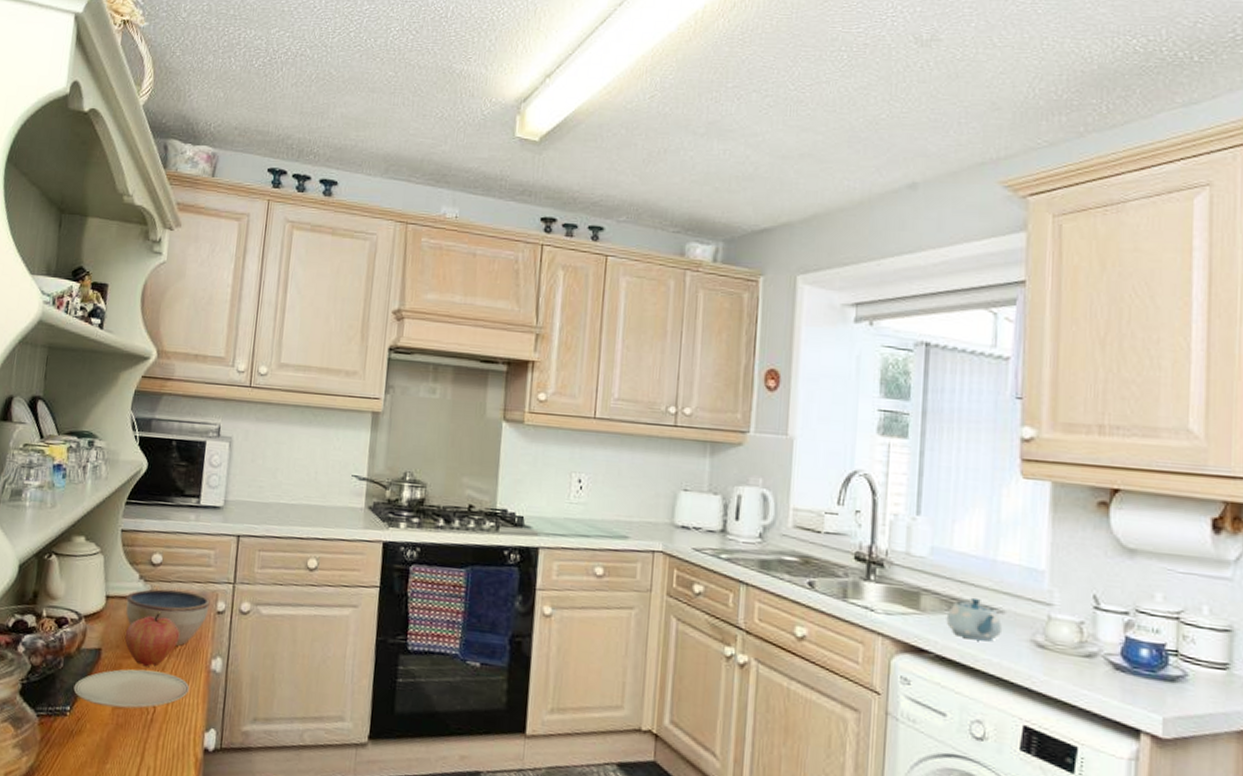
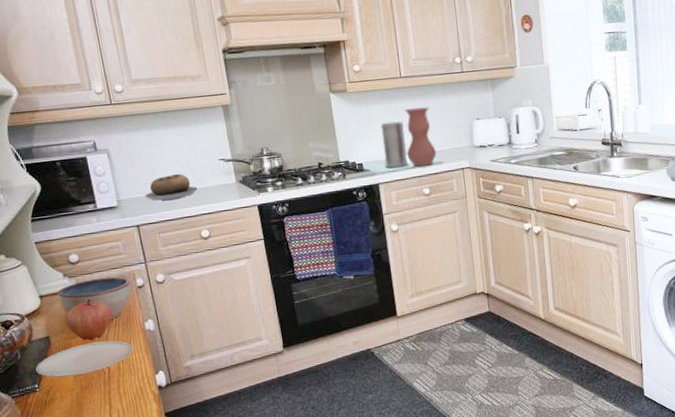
bread: none [256,482,318,514] -> present [145,174,198,201]
canister: none [552,470,587,533] -> present [380,121,408,169]
vase: none [582,459,625,539] -> present [404,107,437,168]

